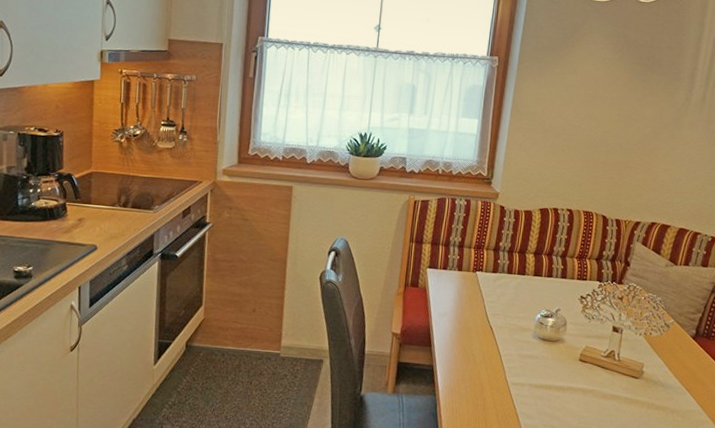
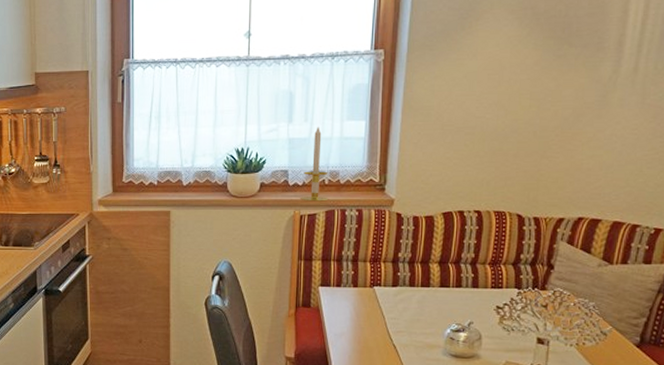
candle: none [416,120,442,190] -> present [301,126,329,201]

